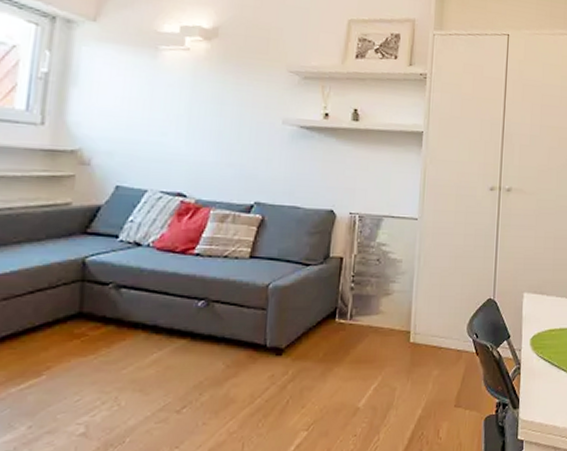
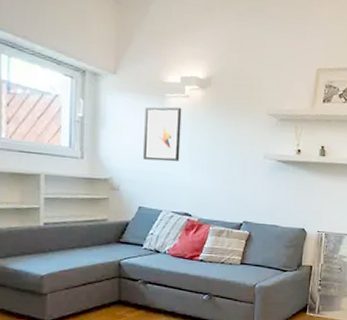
wall art: none [126,61,180,129] -> present [143,107,182,162]

